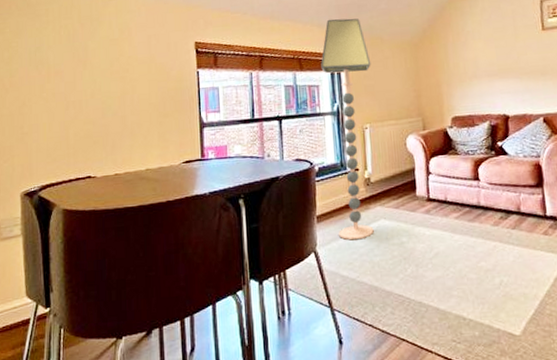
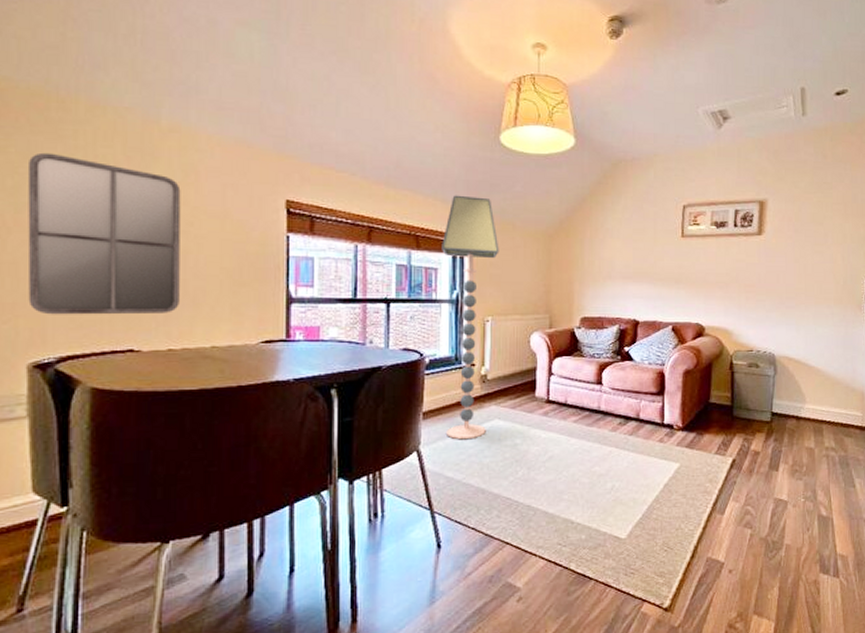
home mirror: none [18,28,121,153] -> present [27,152,181,315]

